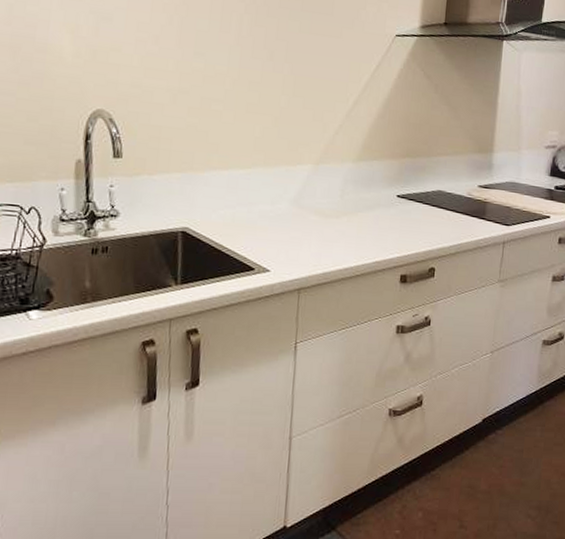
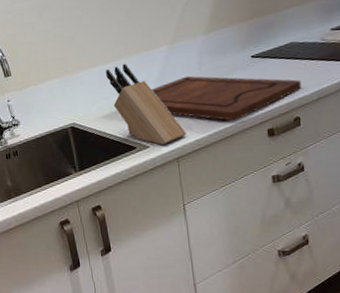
knife block: none [237,173,314,272] -> present [106,63,186,145]
cutting board: none [284,201,442,260] -> present [151,76,302,121]

